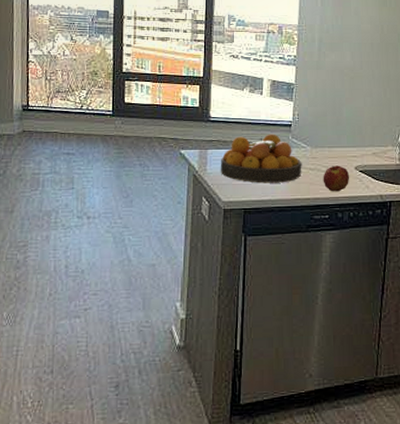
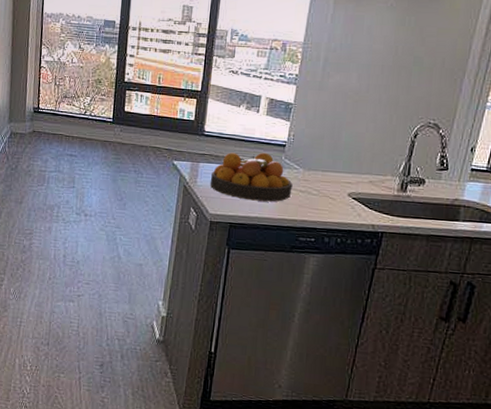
apple: present [323,165,350,192] -> none [312,190,342,217]

